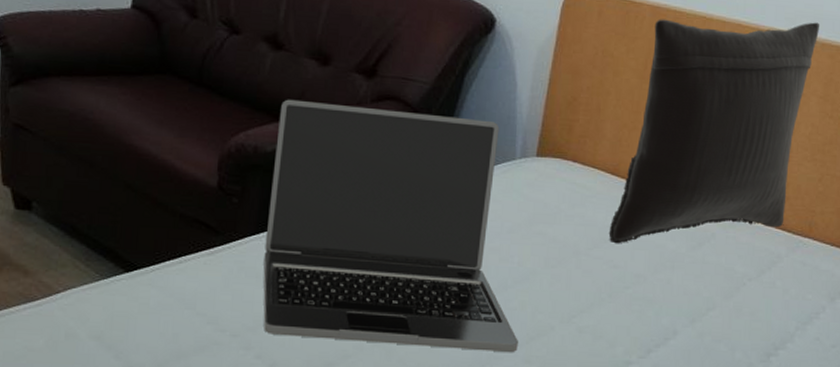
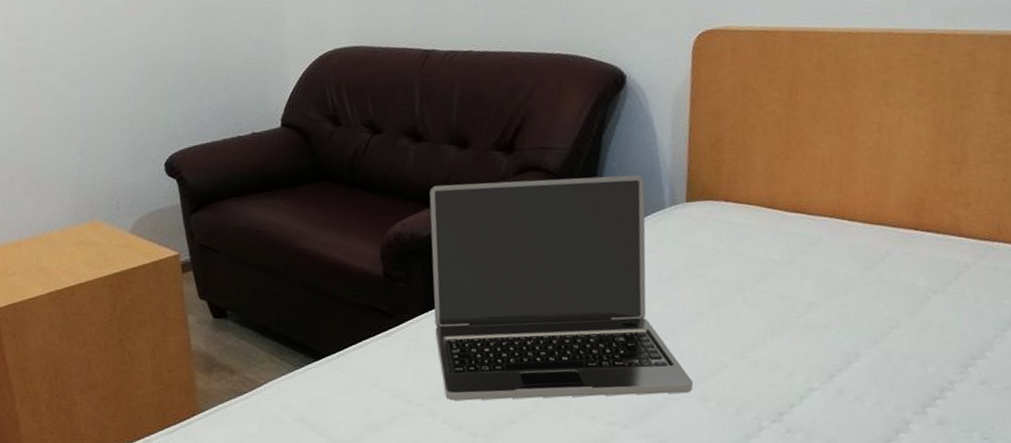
pillow: present [608,19,820,244] -> none [772,14,986,276]

